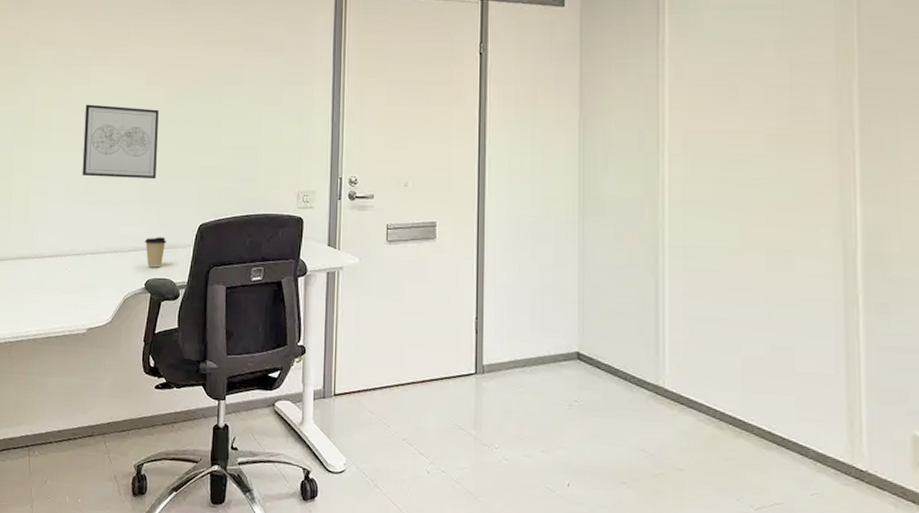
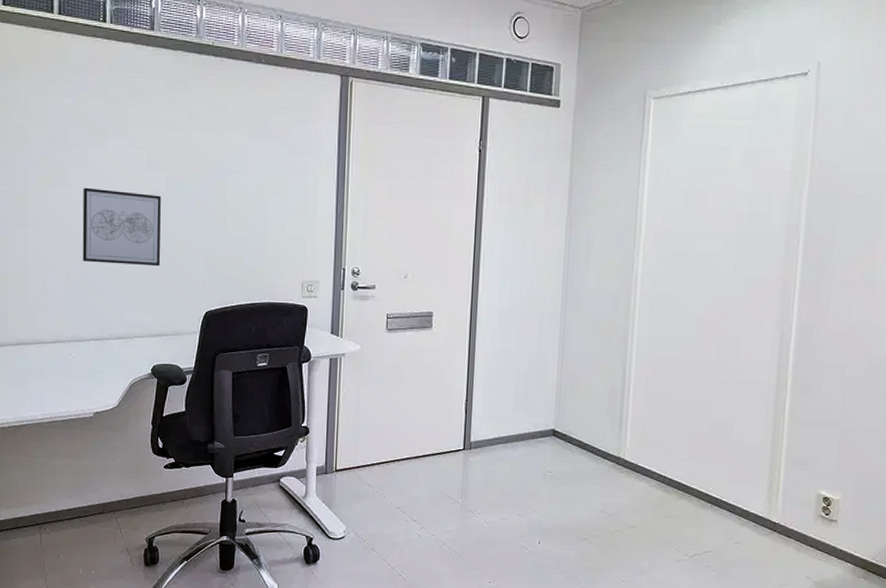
coffee cup: present [144,237,167,268] -> none [149,324,173,354]

